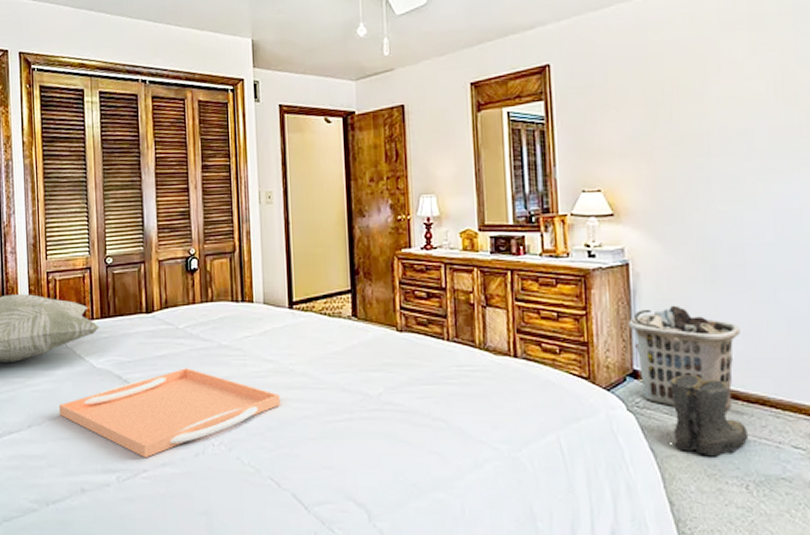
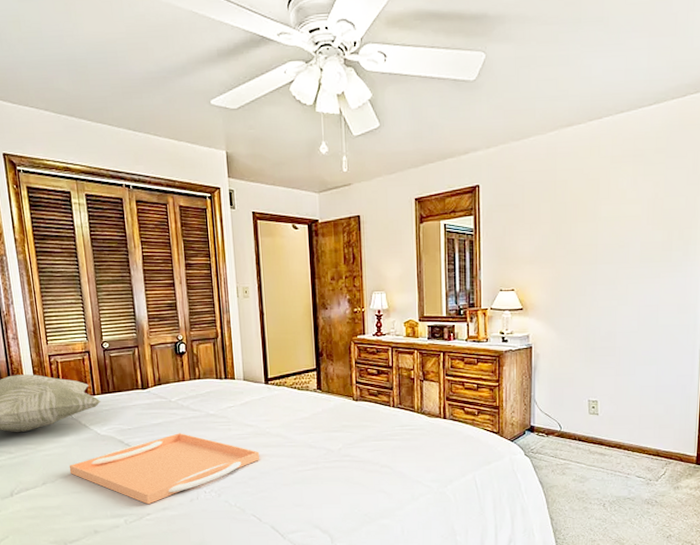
clothes hamper: present [629,305,740,410] -> none [530,378,608,453]
boots: present [670,375,749,457] -> none [556,428,608,486]

